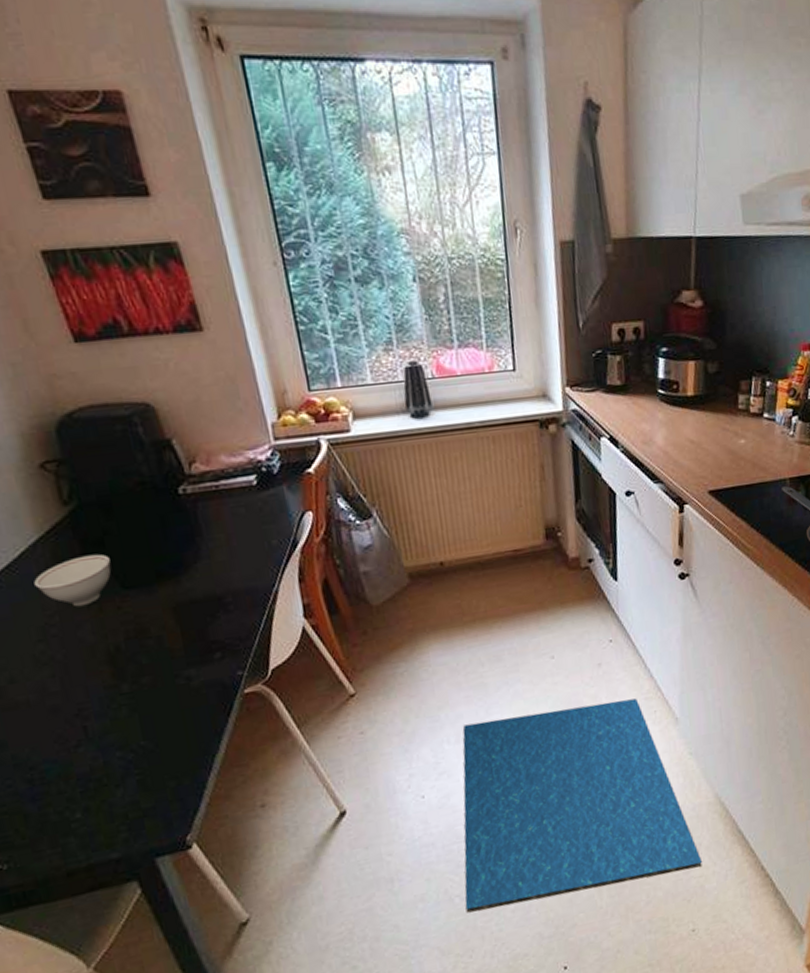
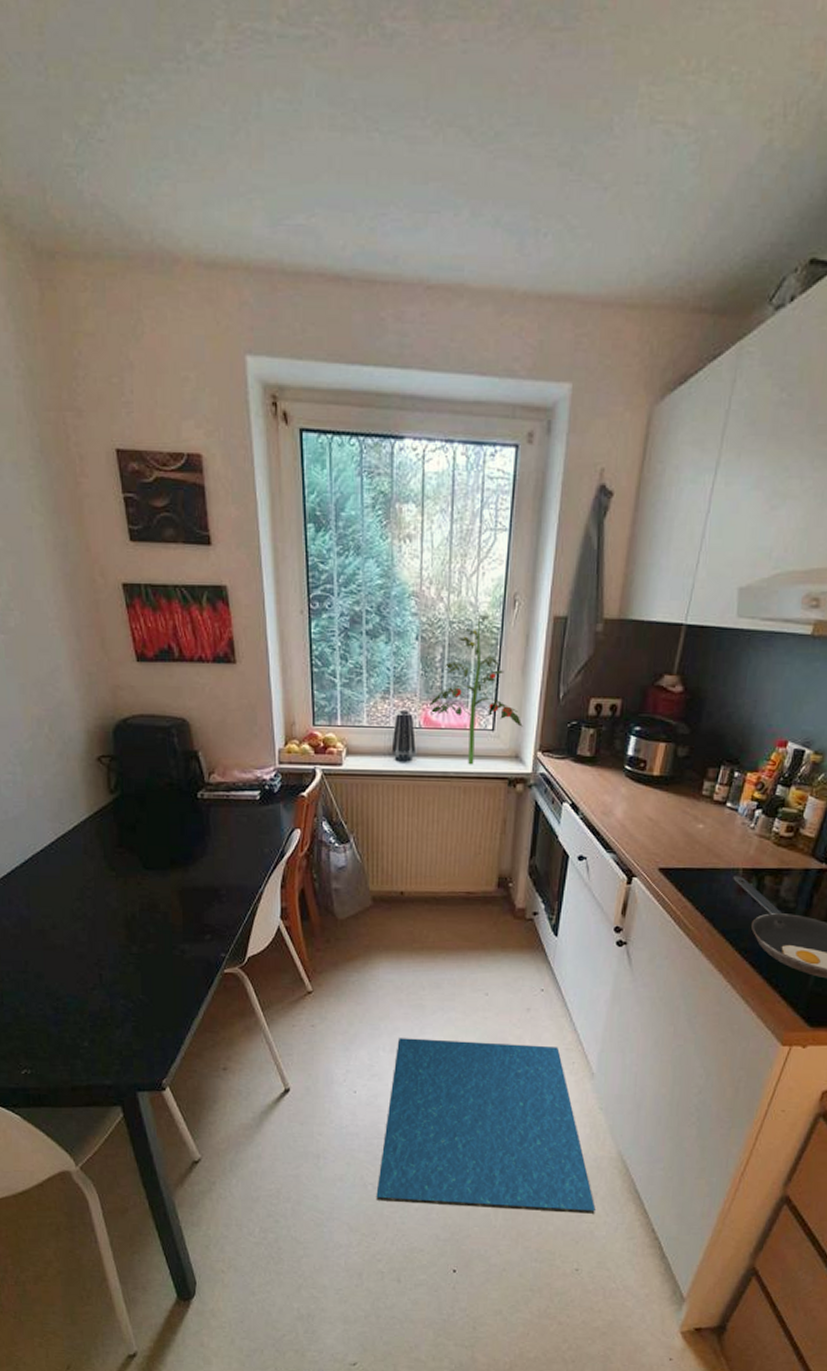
bowl: present [34,554,112,607] -> none [80,836,138,878]
plant: none [440,247,546,412] -> present [429,615,523,765]

